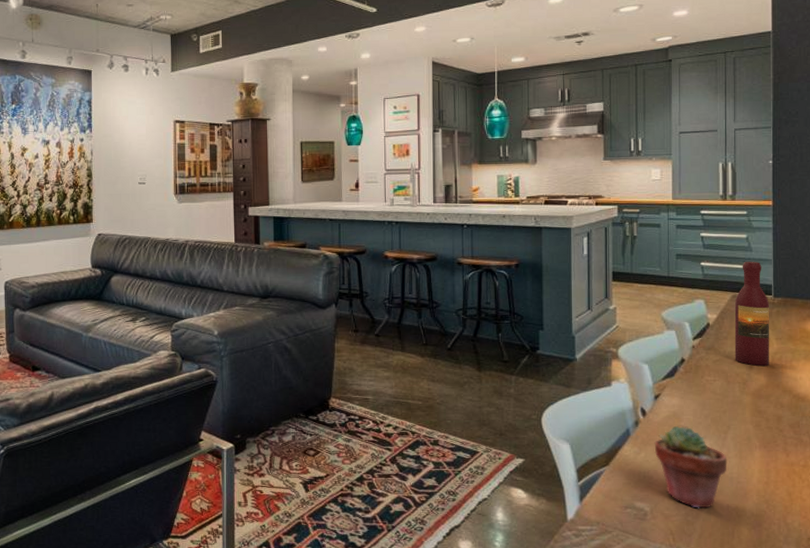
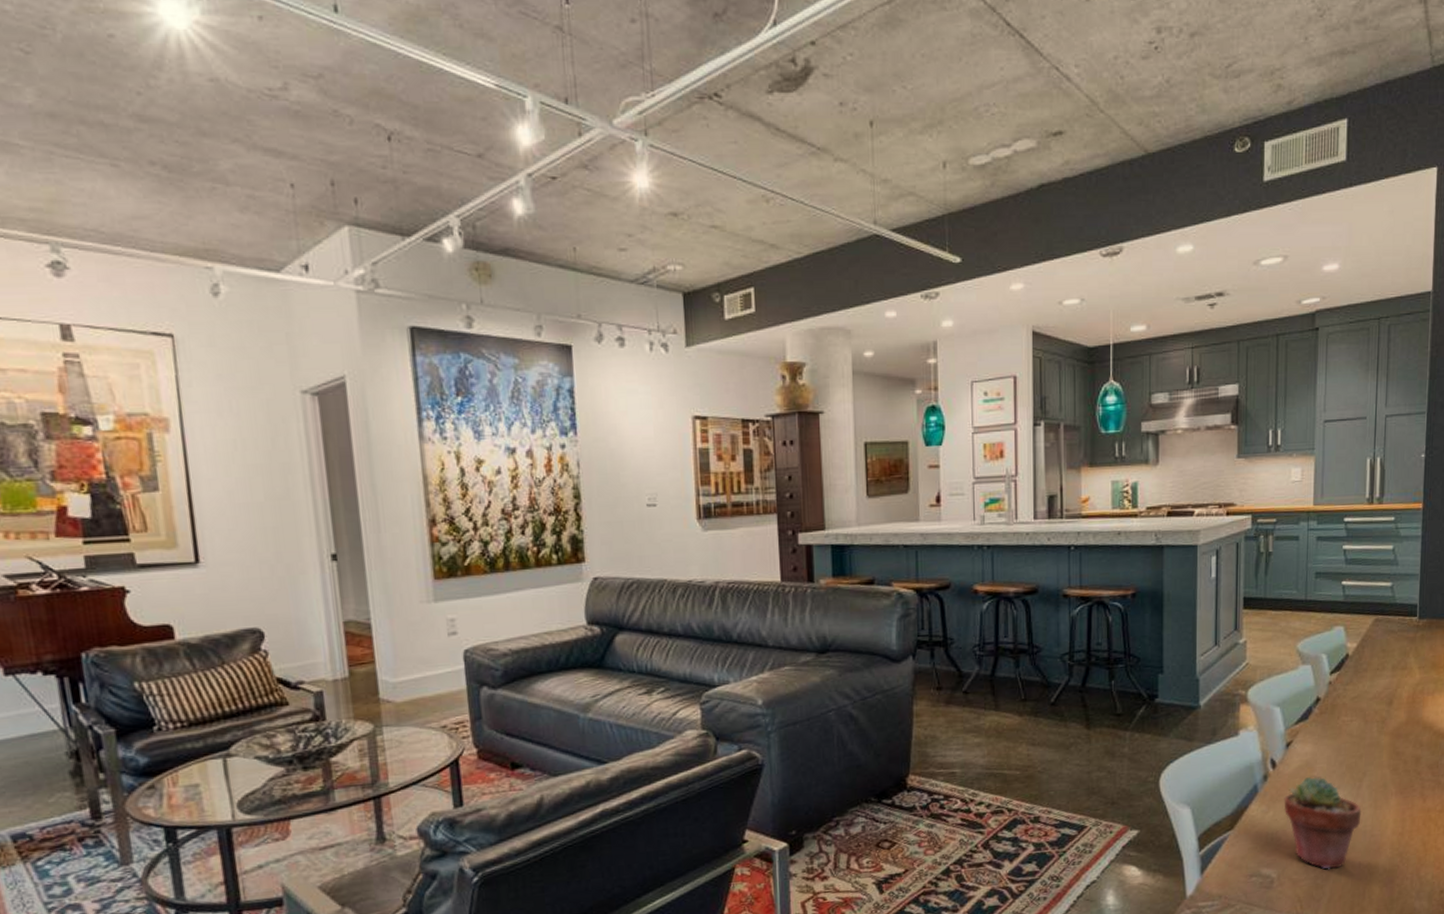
wine bottle: present [734,261,770,366] -> none [1374,577,1414,701]

